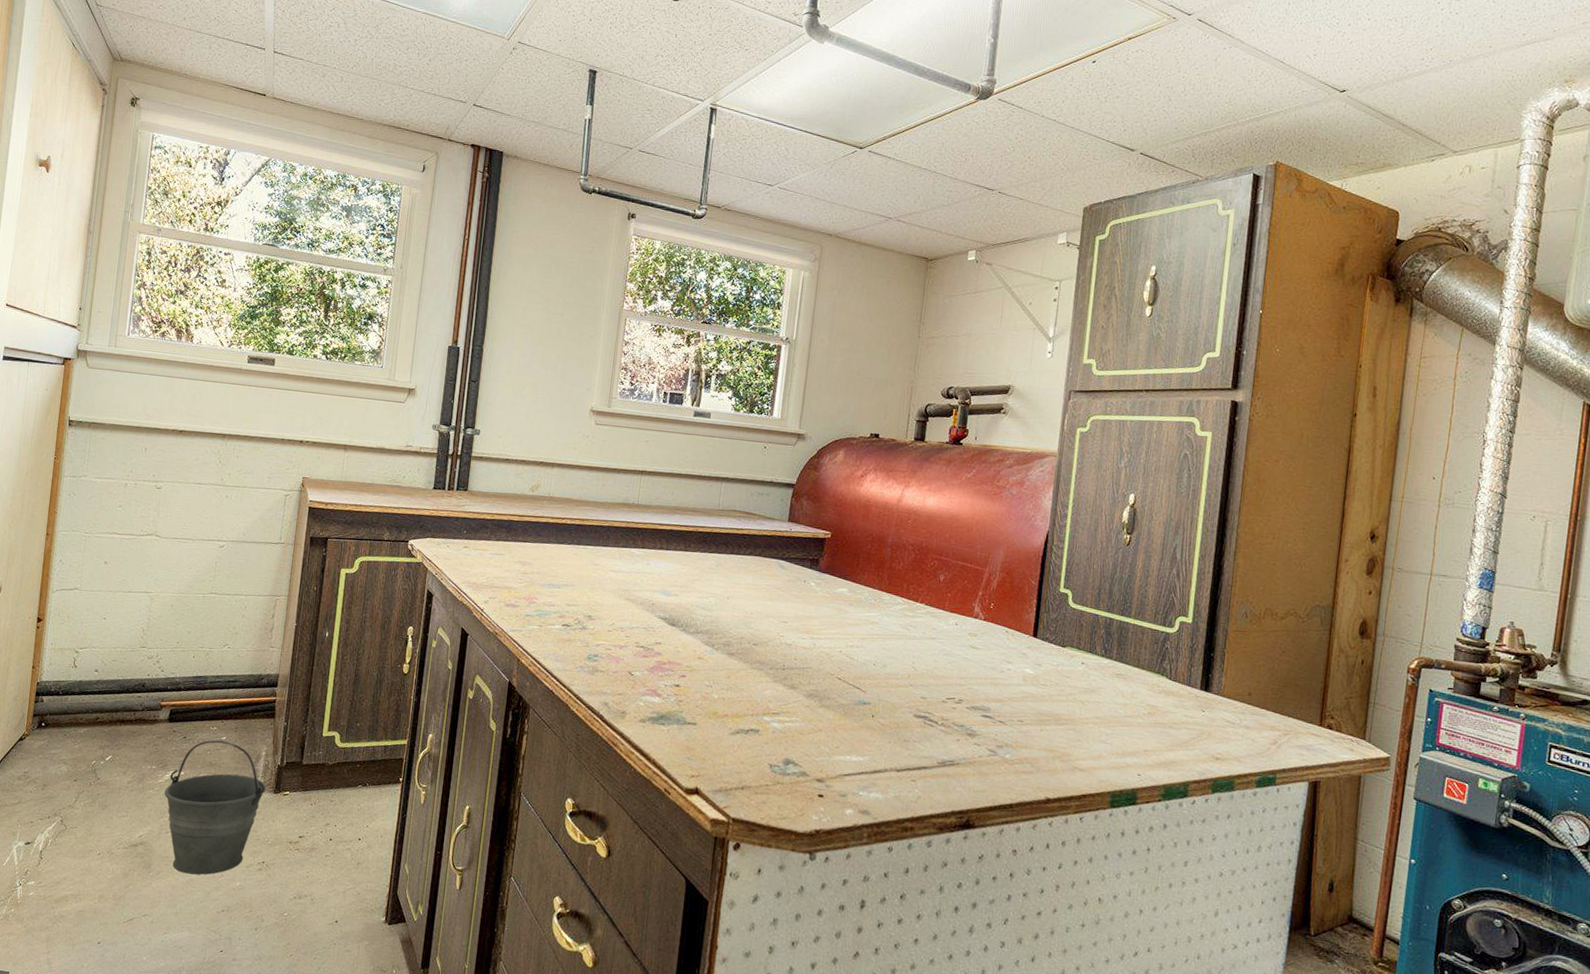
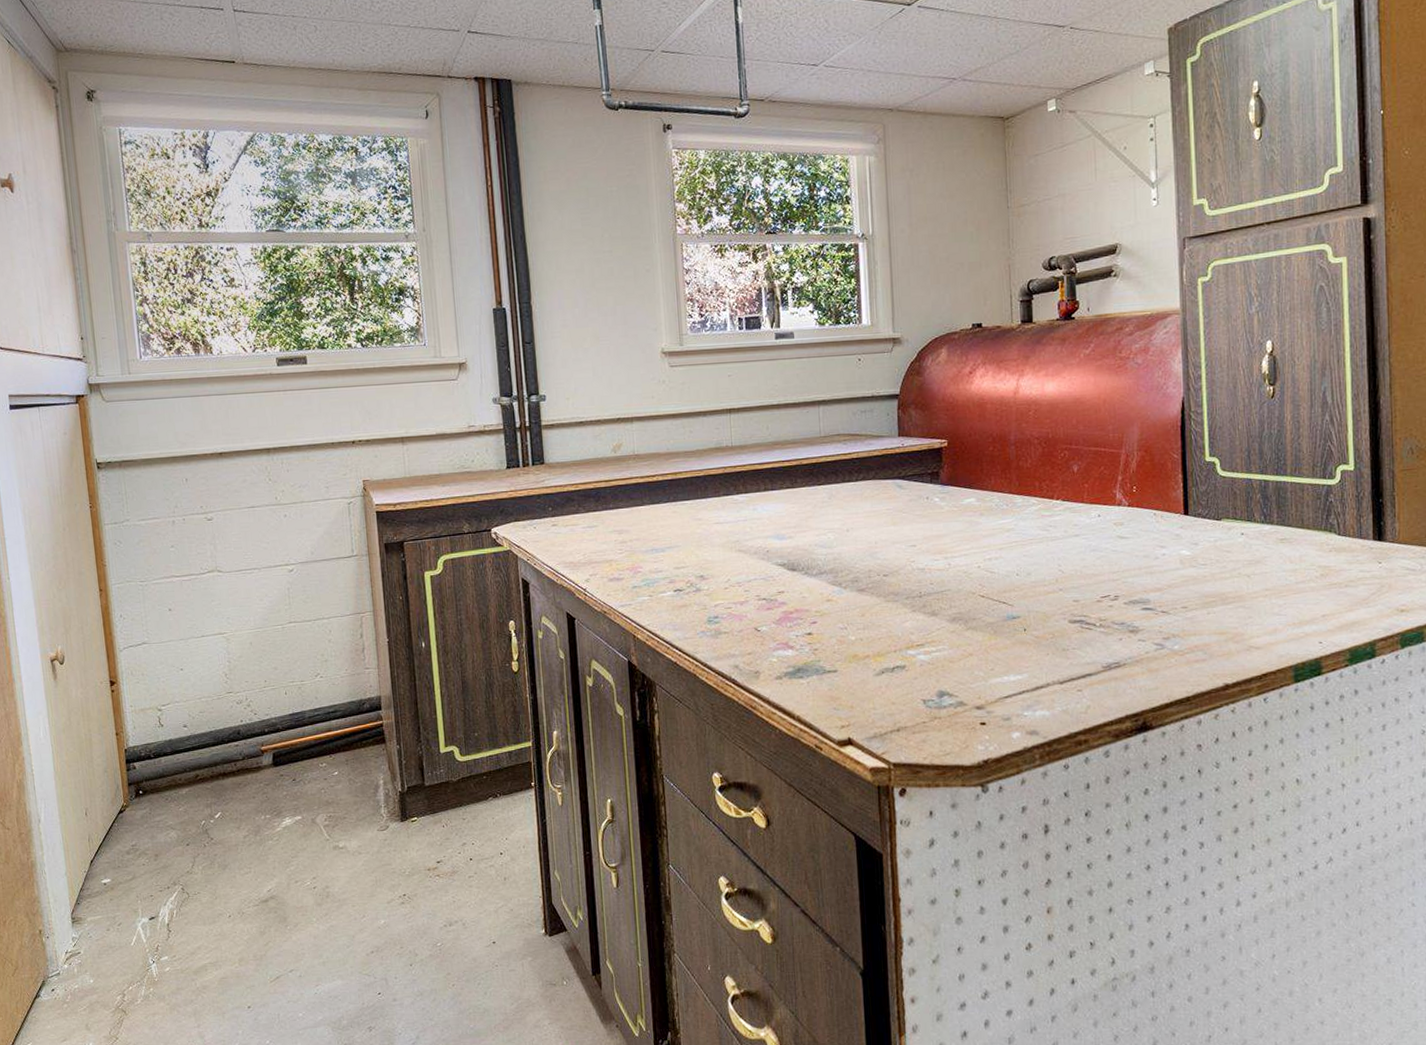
bucket: present [164,739,266,875] -> none [284,776,391,921]

